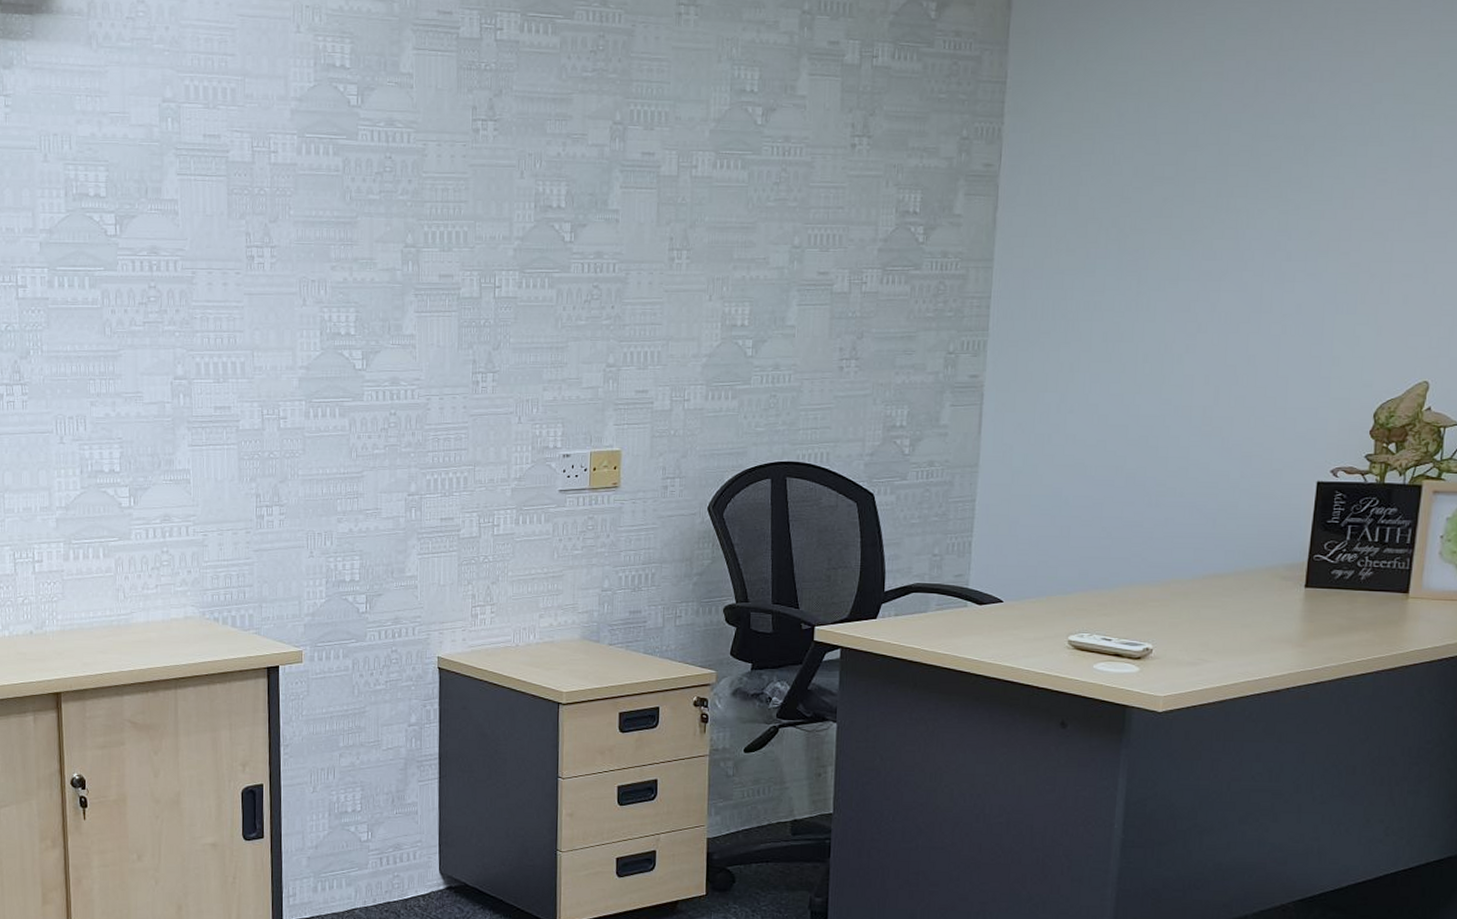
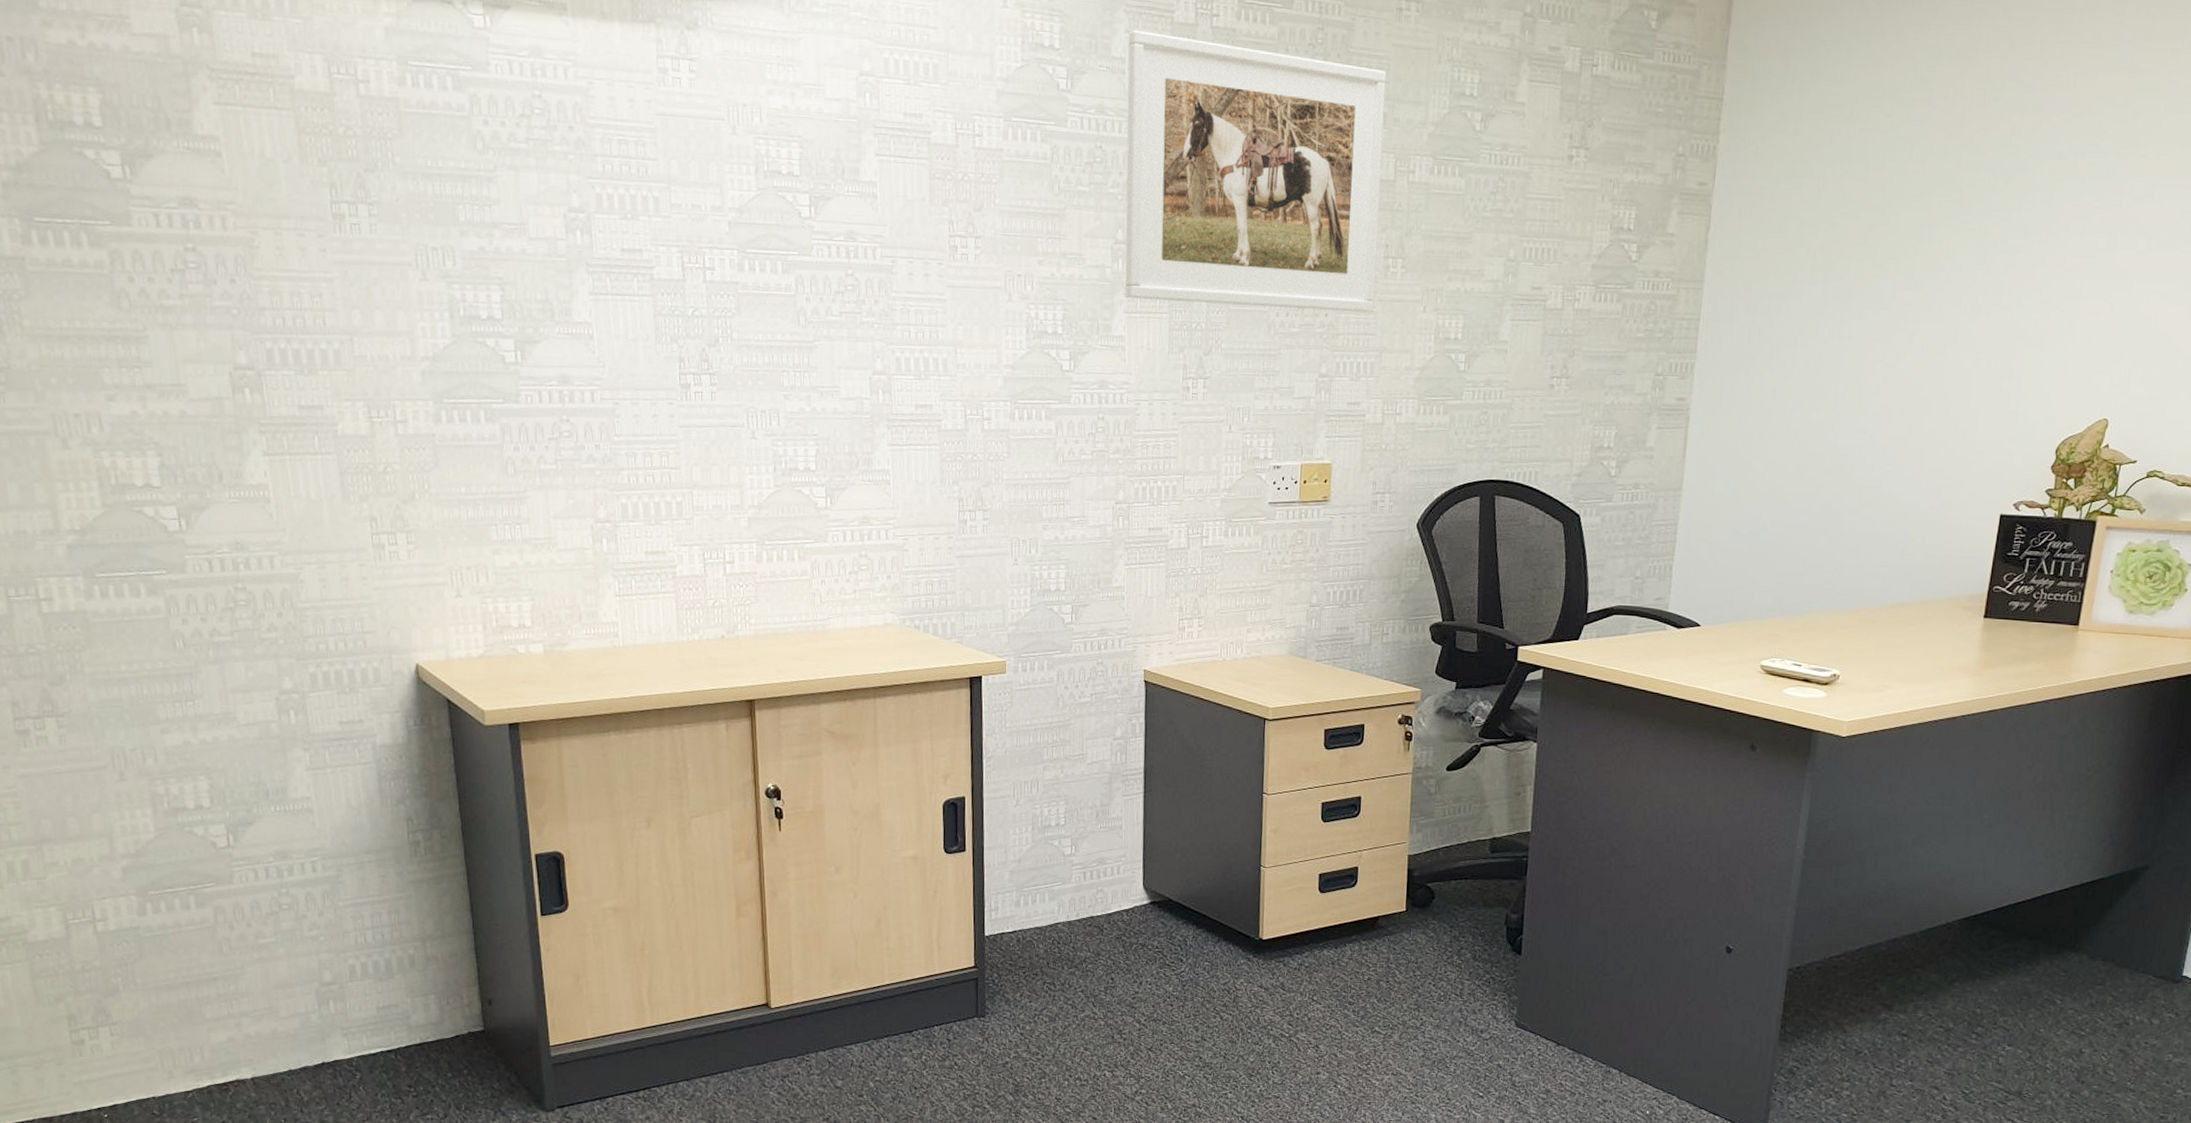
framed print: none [415,47,667,304] -> present [1125,30,1386,313]

